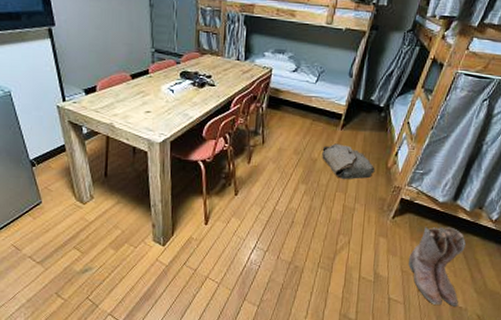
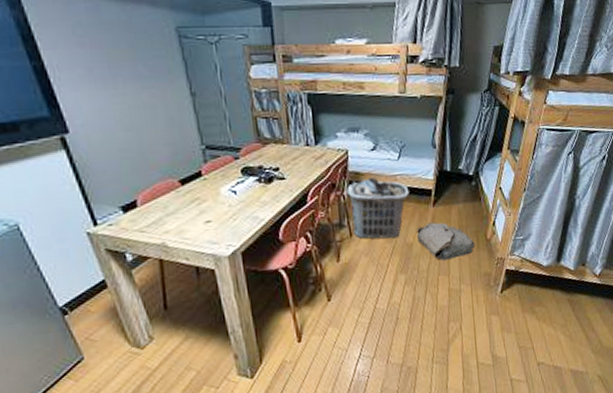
clothes hamper: none [266,95,321,152] -> present [347,176,409,239]
boots: present [409,226,466,306] -> none [524,290,579,375]

